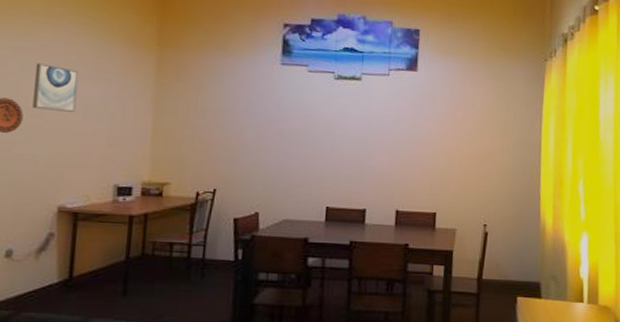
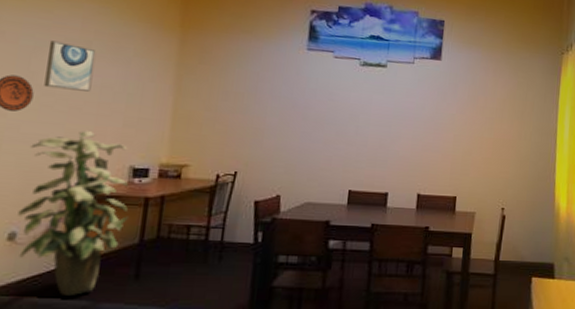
indoor plant: none [13,151,114,312] -> present [18,131,129,297]

